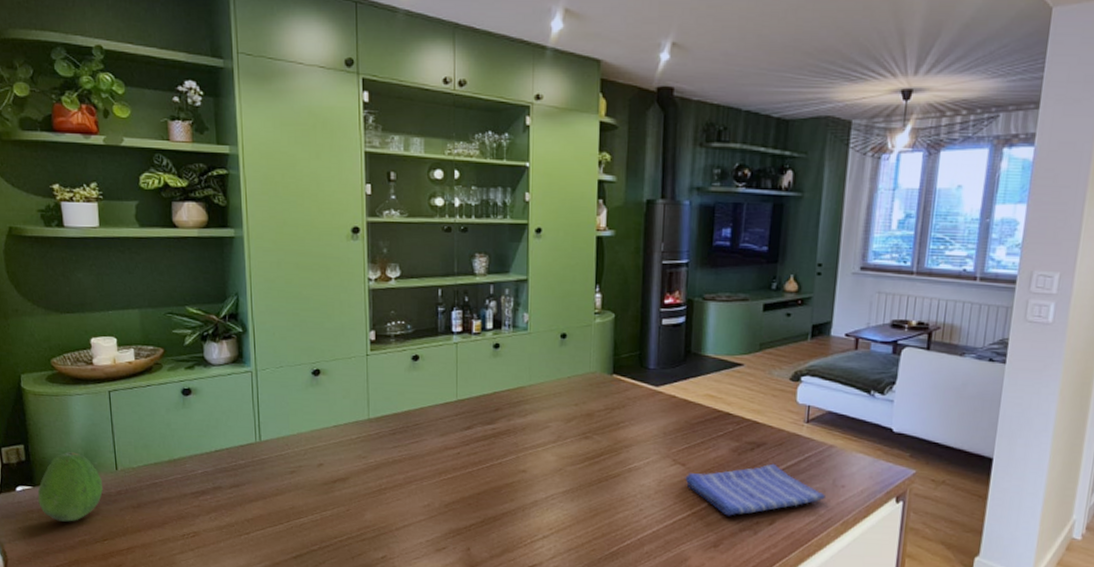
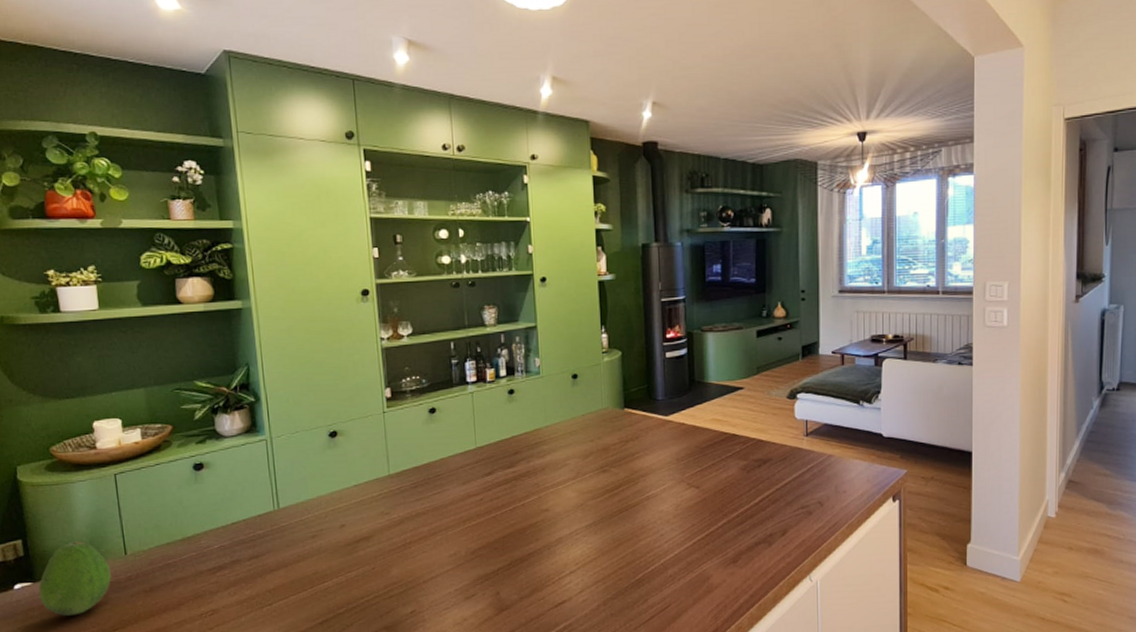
dish towel: present [685,463,825,516] -> none [700,477,830,532]

